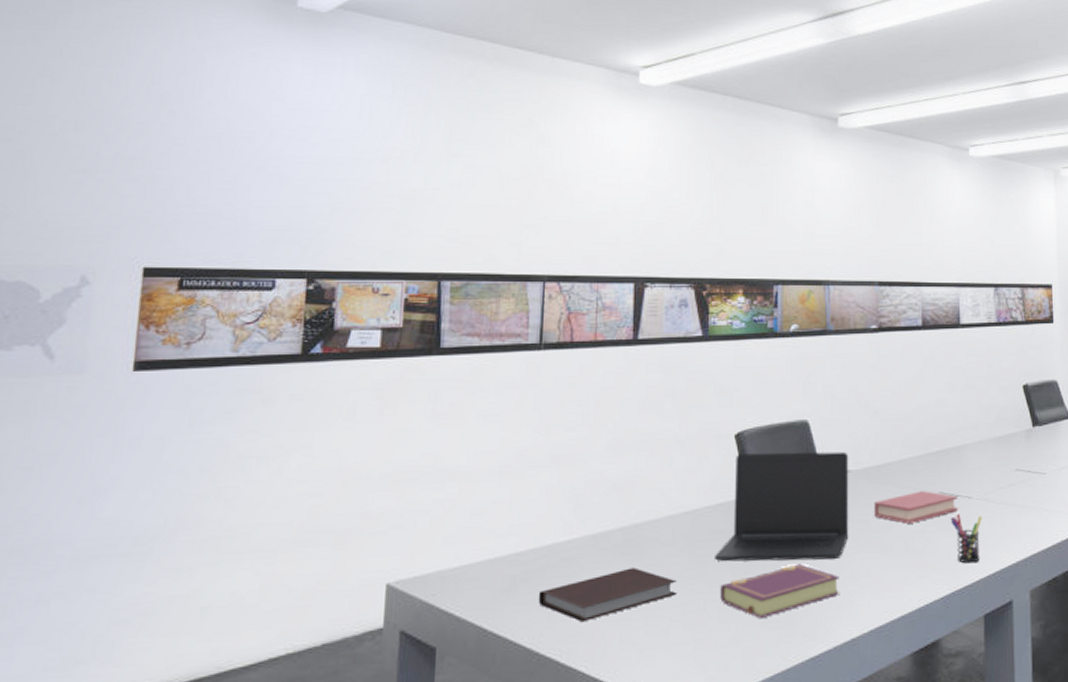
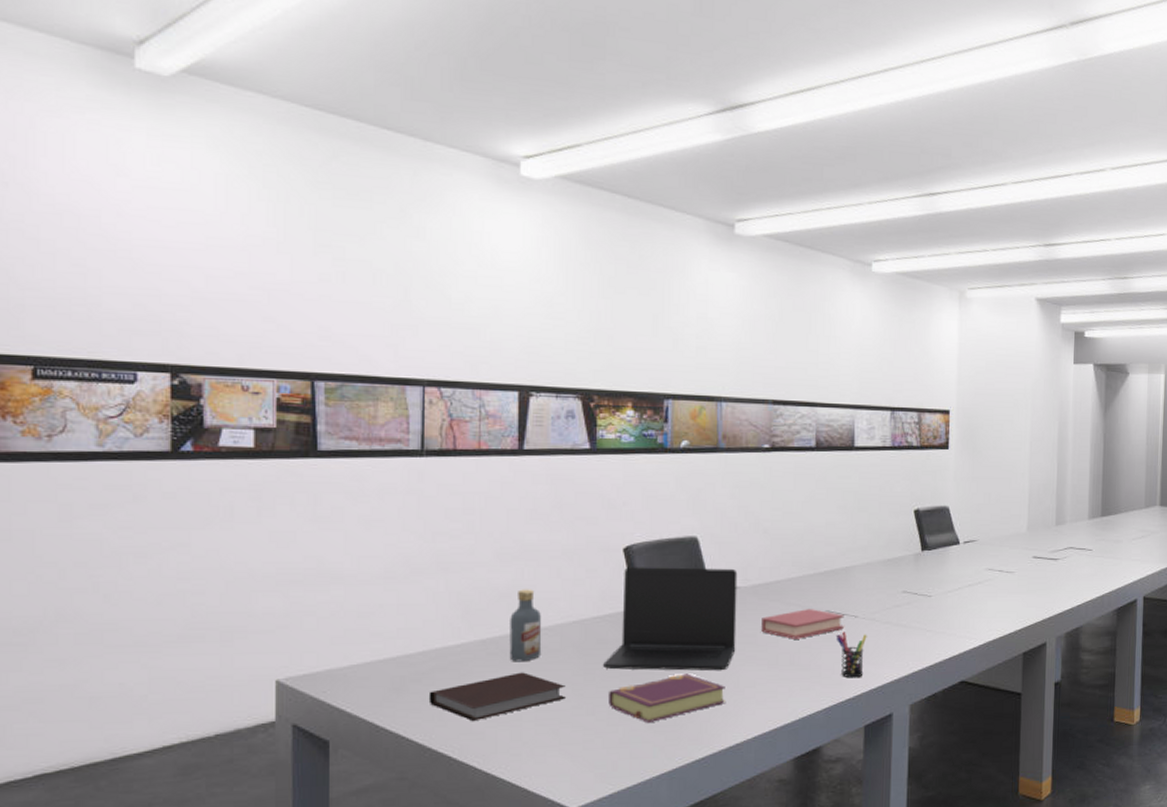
vodka: none [620,480,654,557] -> present [509,589,542,662]

